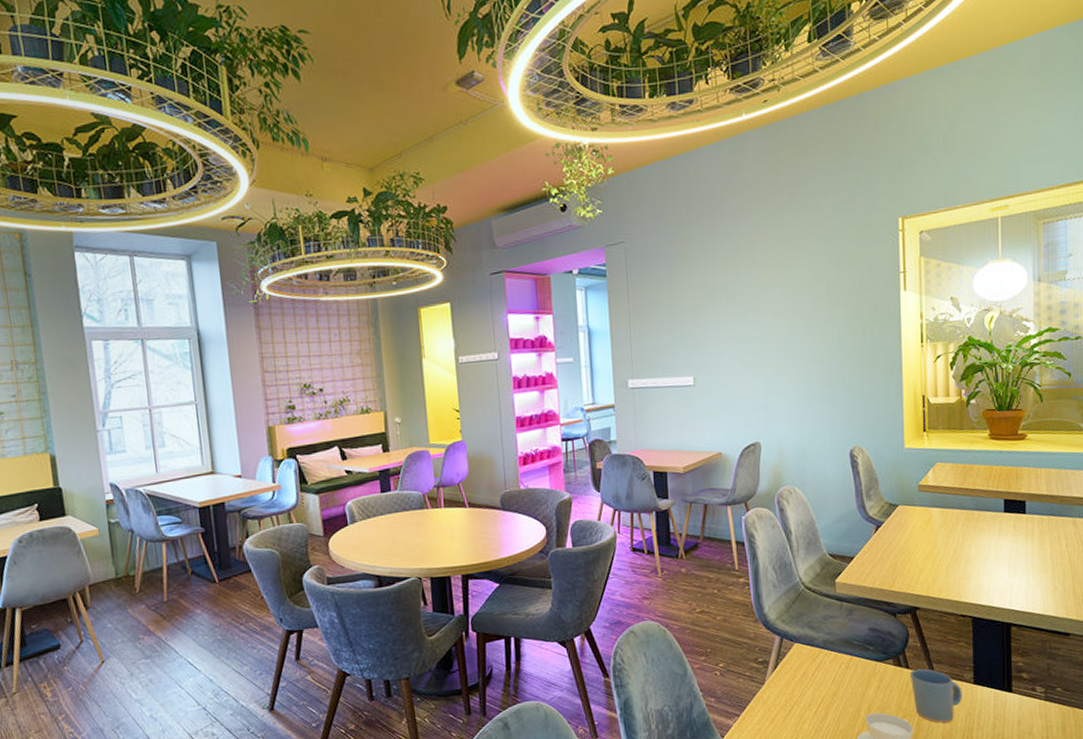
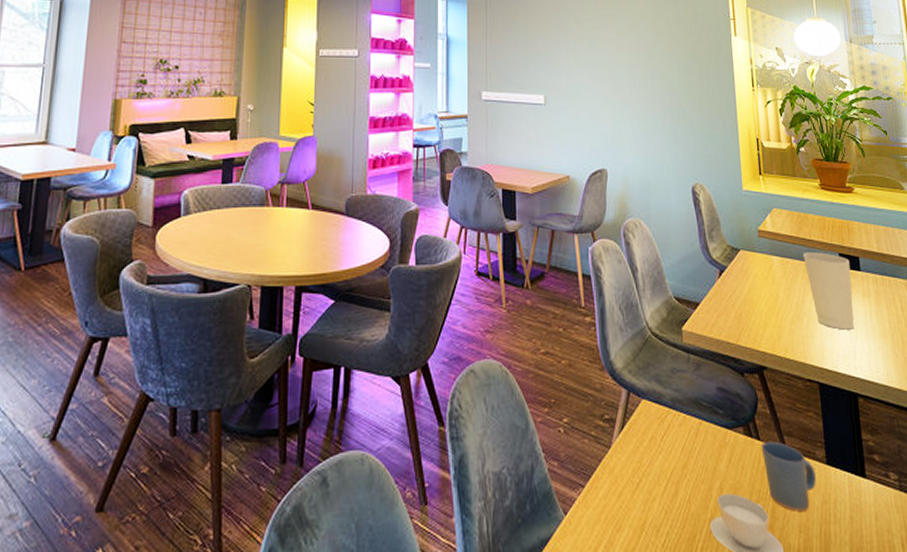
cup: none [965,500,1015,569] -> present [803,252,855,330]

